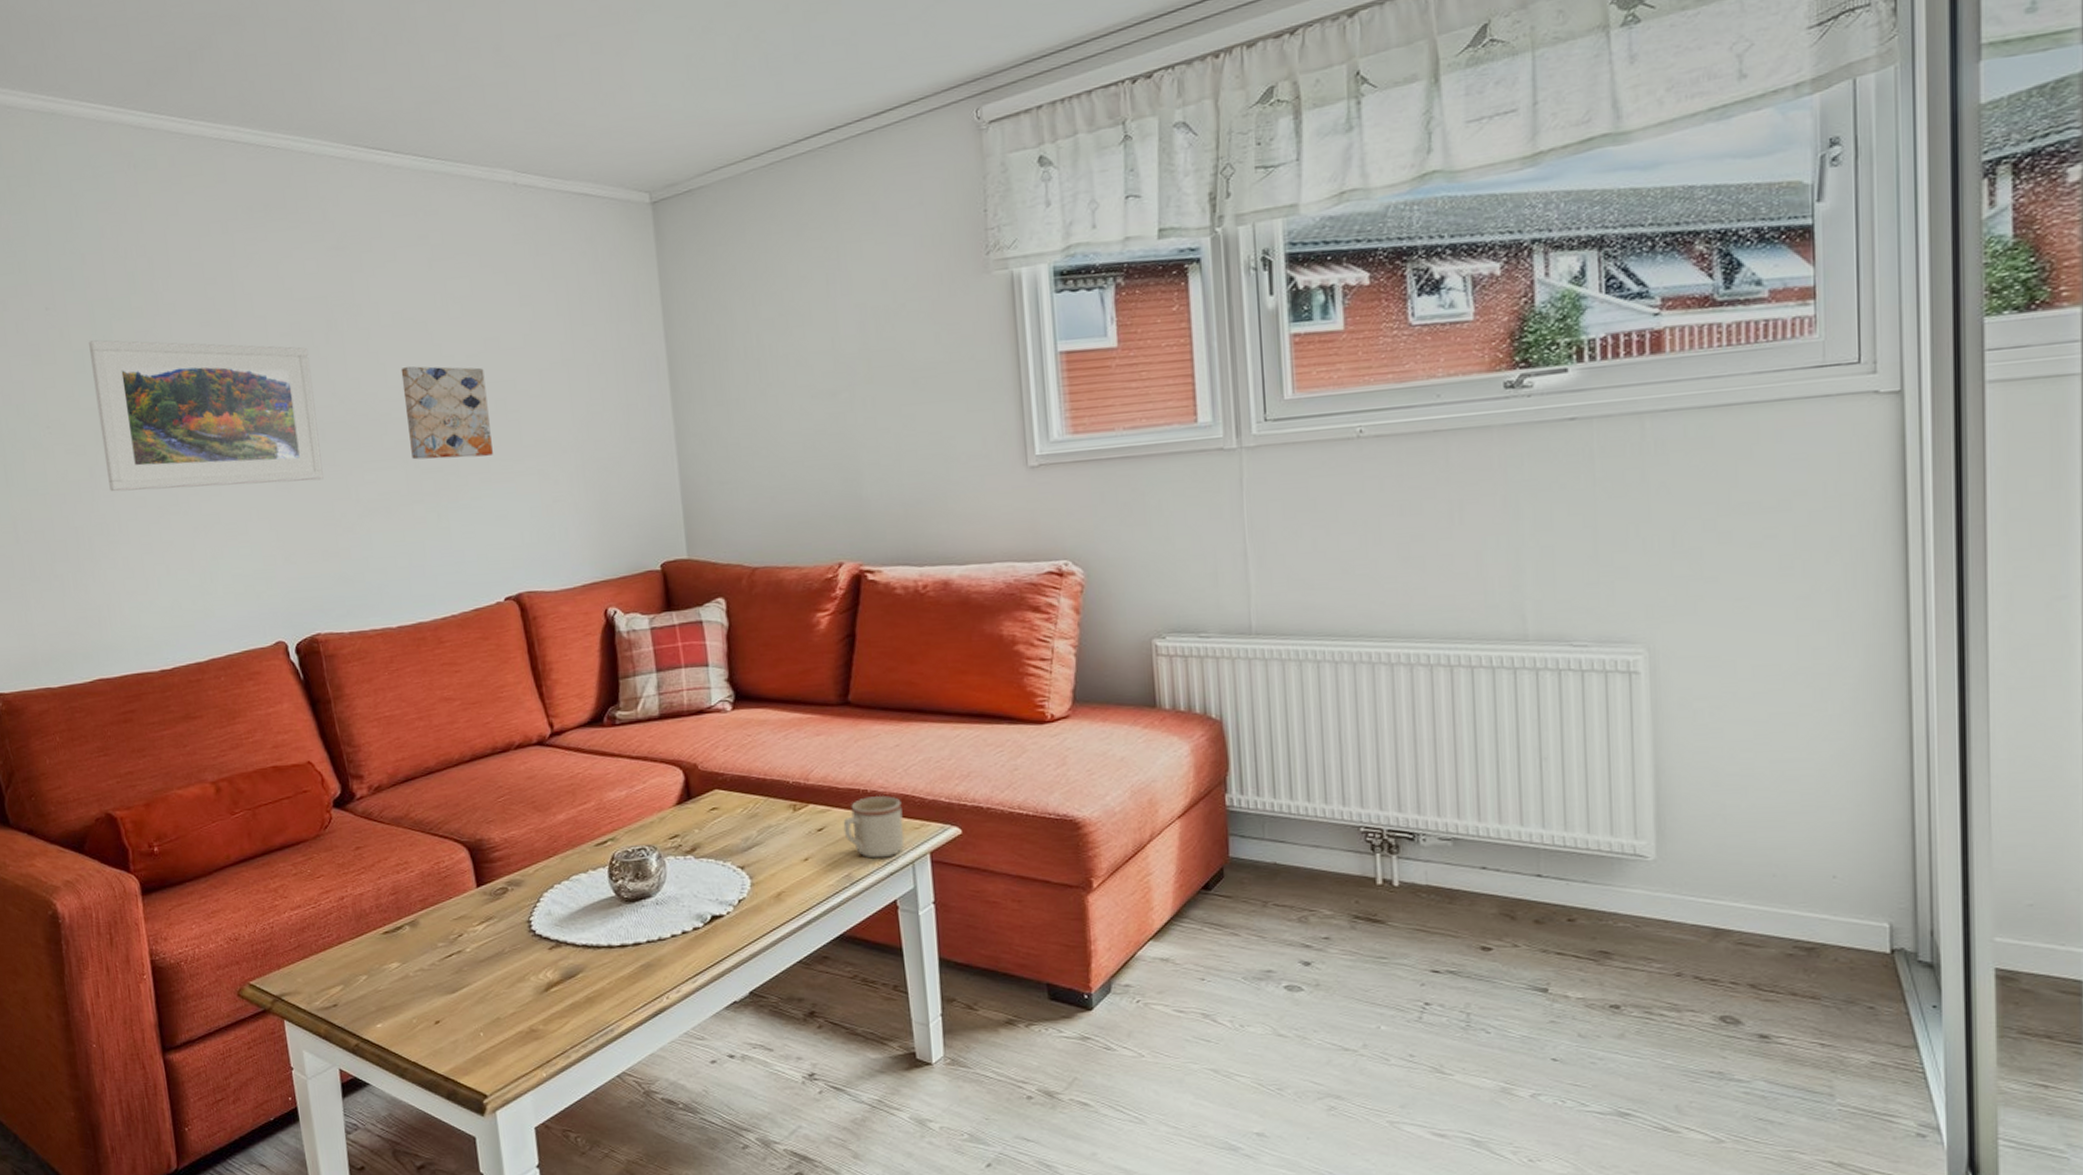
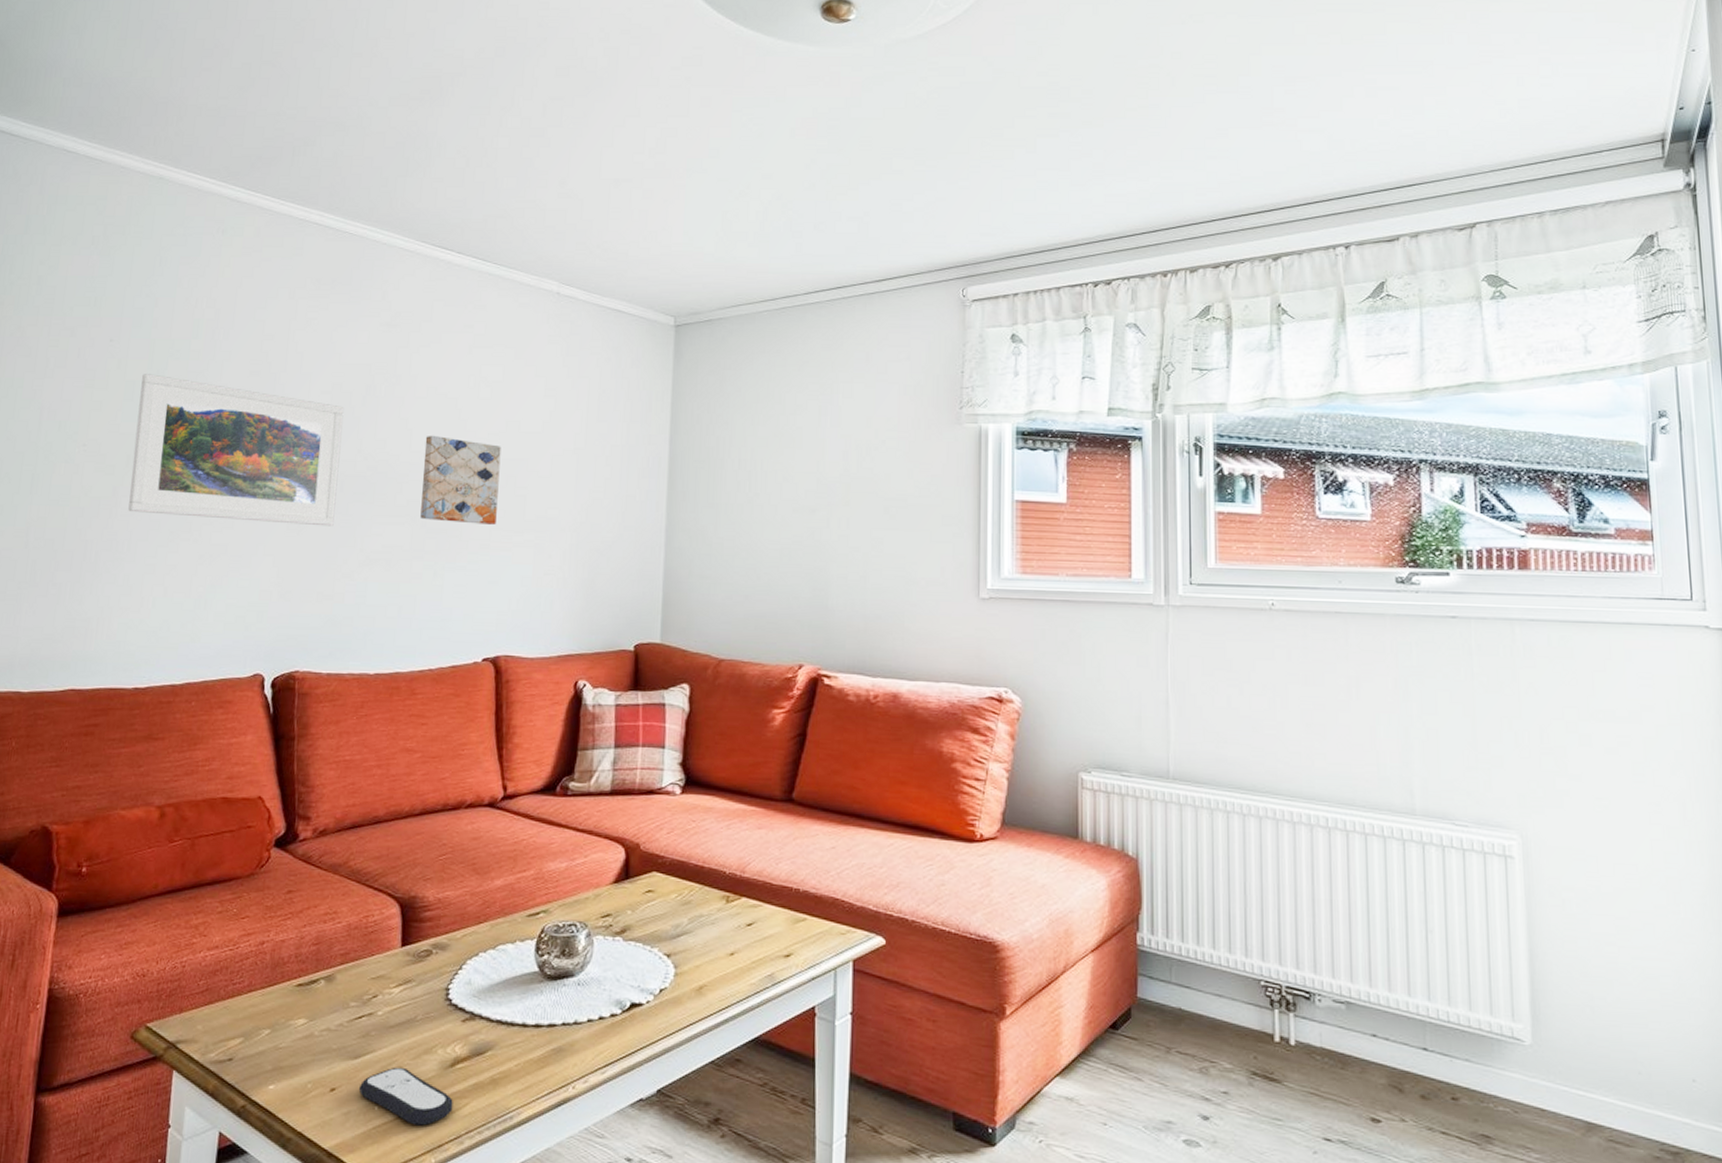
remote control: none [461,996,555,1046] -> present [358,1066,453,1126]
mug: present [843,795,905,859] -> none [772,895,831,961]

